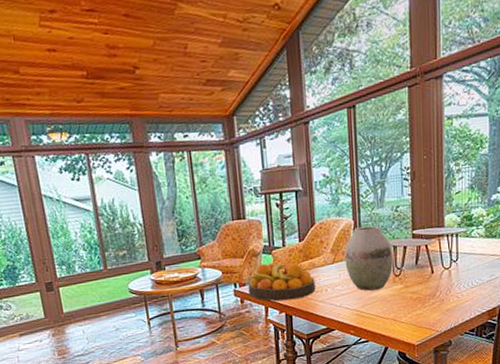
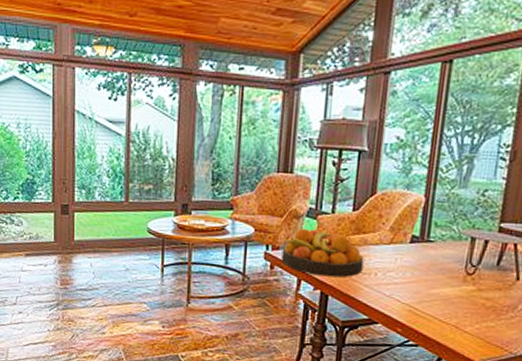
vase: present [344,225,394,291] -> none [405,207,469,287]

